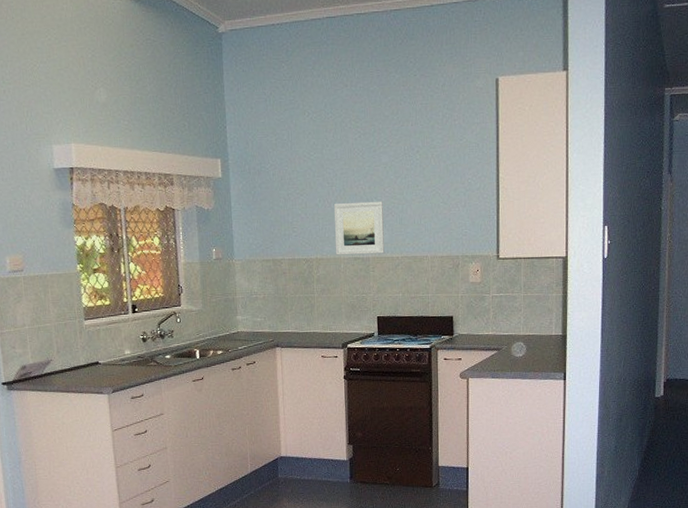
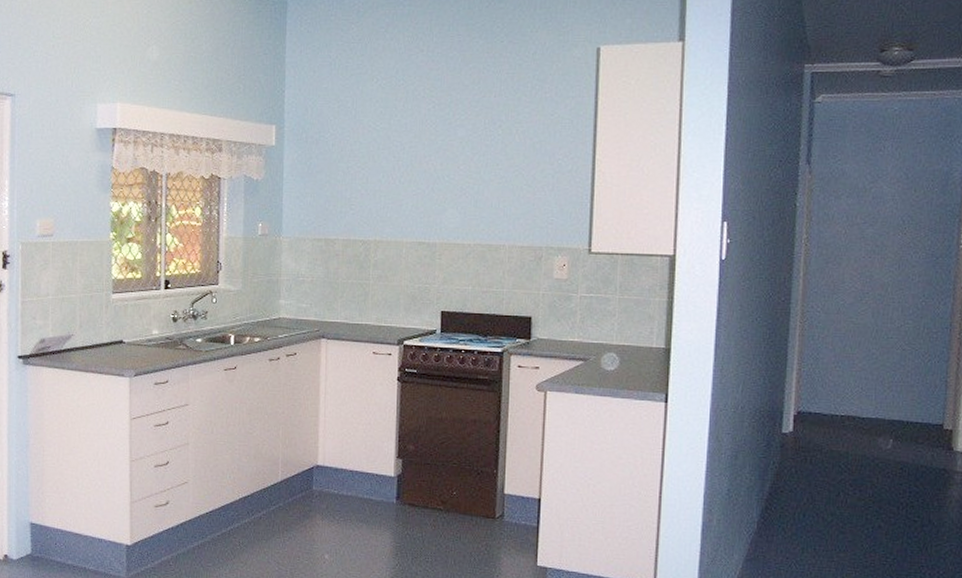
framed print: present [333,201,385,255] -> none [397,179,456,239]

